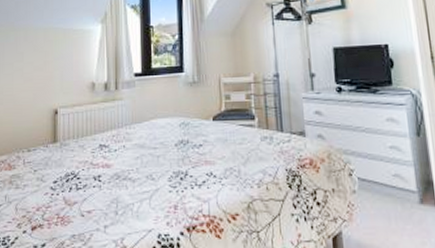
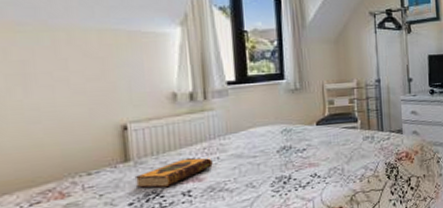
hardback book: none [59,144,119,171] -> present [134,158,213,189]

